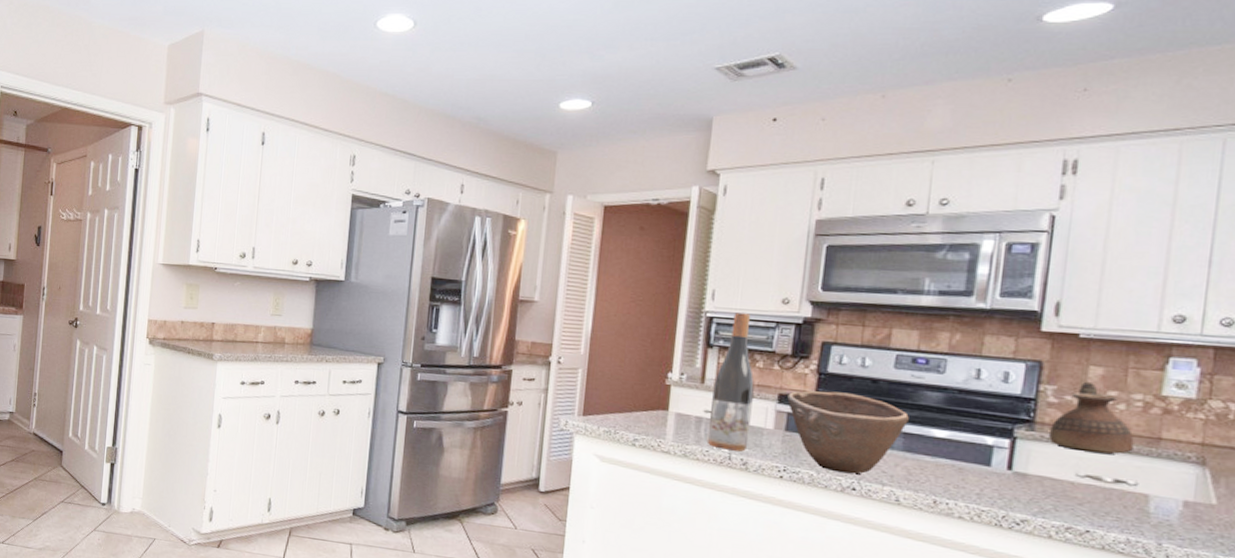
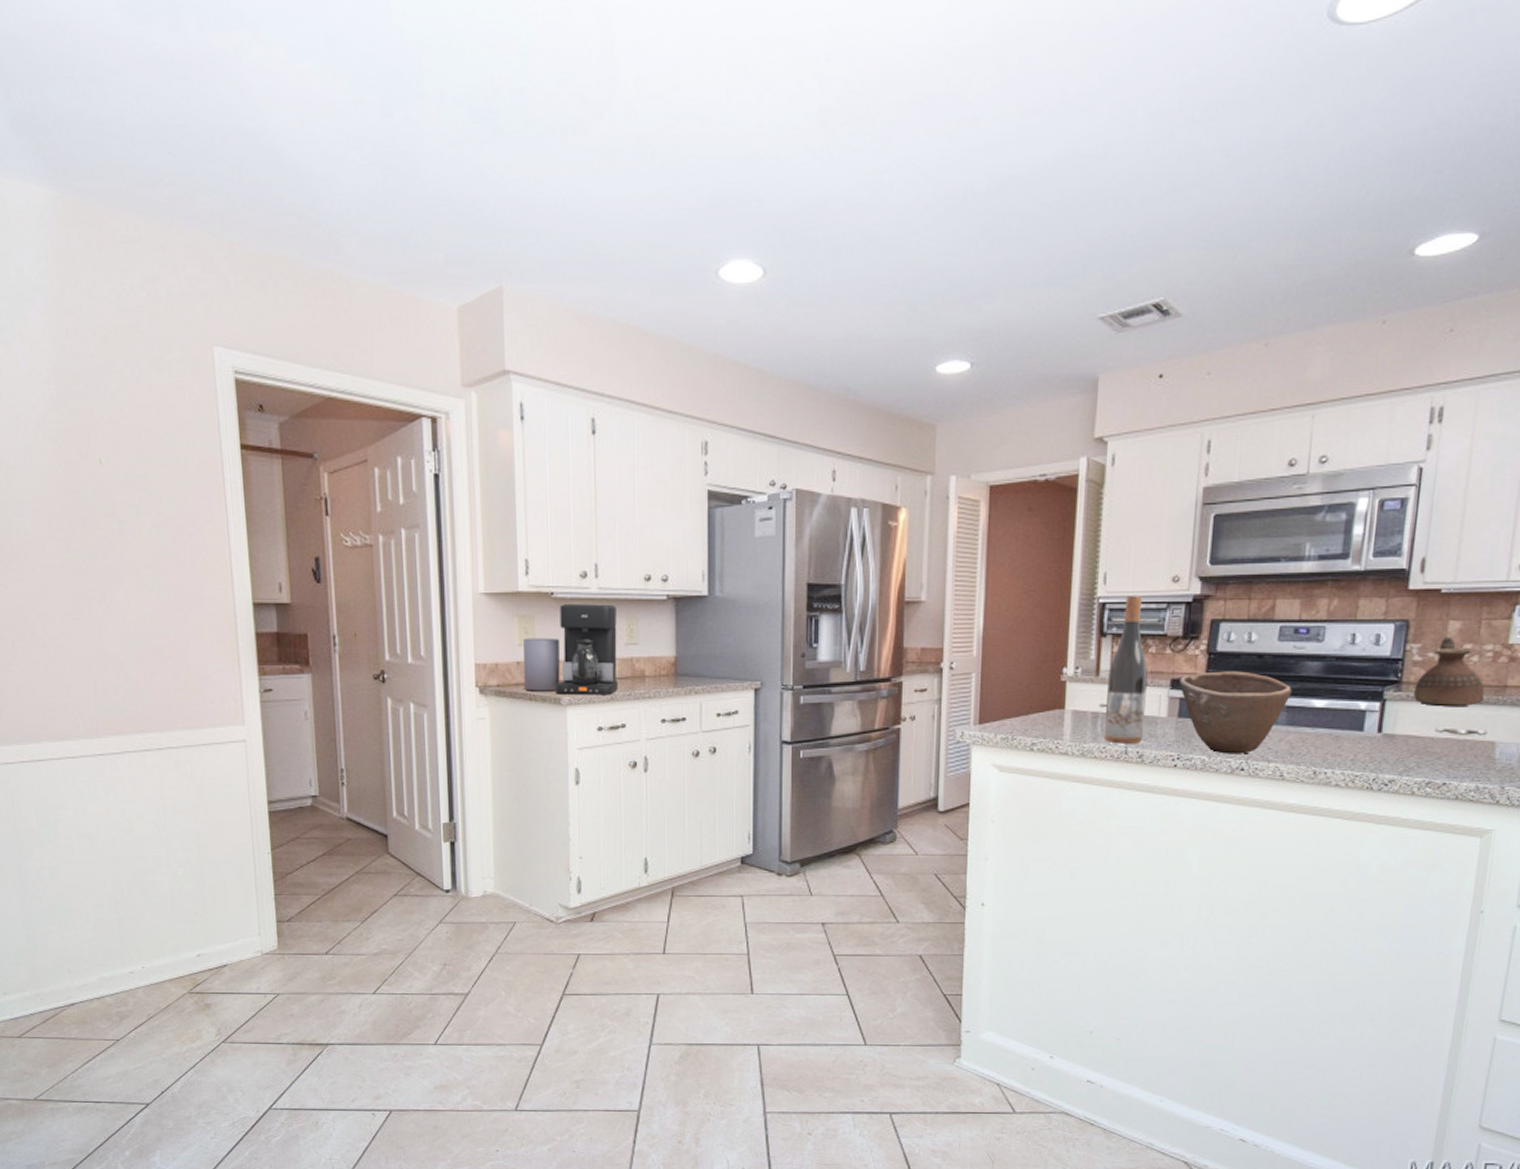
canister: none [184,302,217,348] -> present [523,638,560,691]
coffee maker: none [210,278,267,356] -> present [556,604,618,696]

